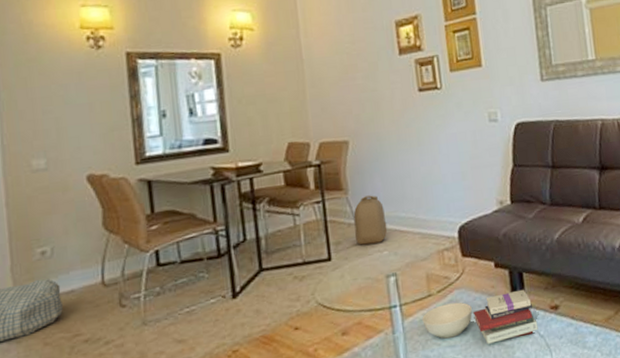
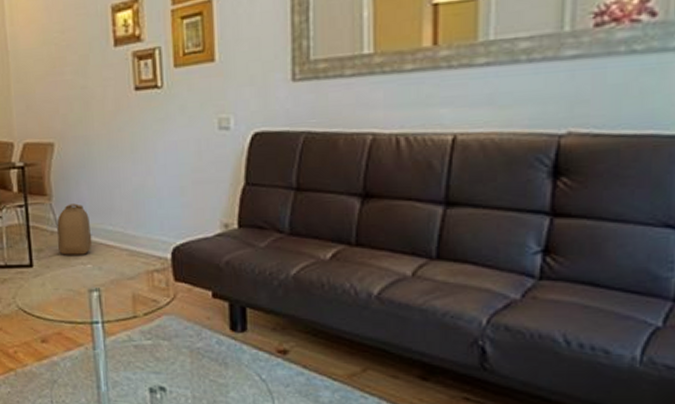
bowl: present [422,302,473,339] -> none [125,328,183,364]
books: present [473,289,539,344] -> none [183,326,260,378]

